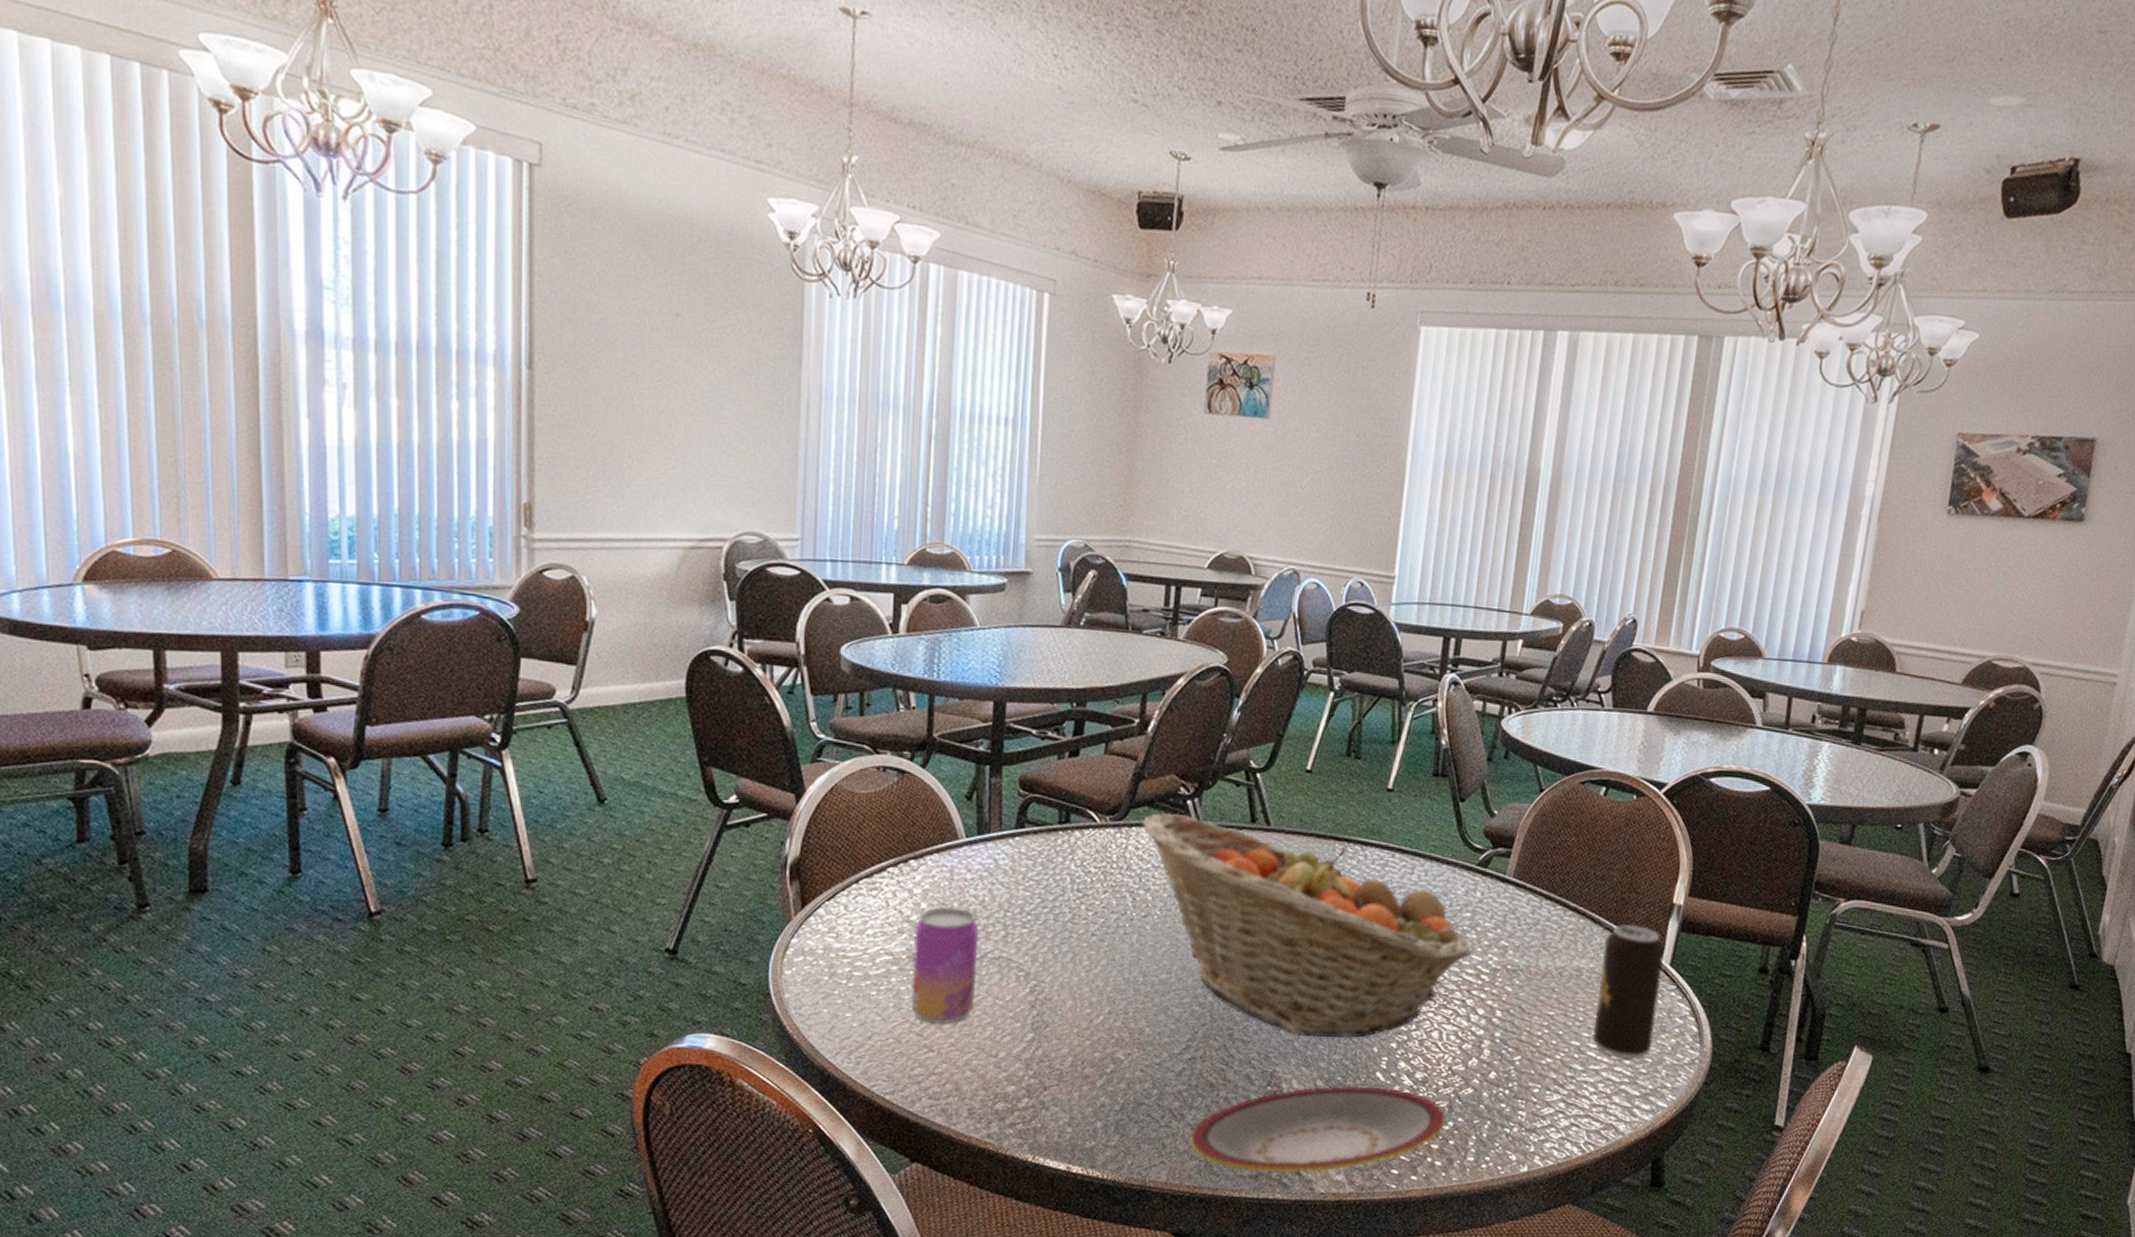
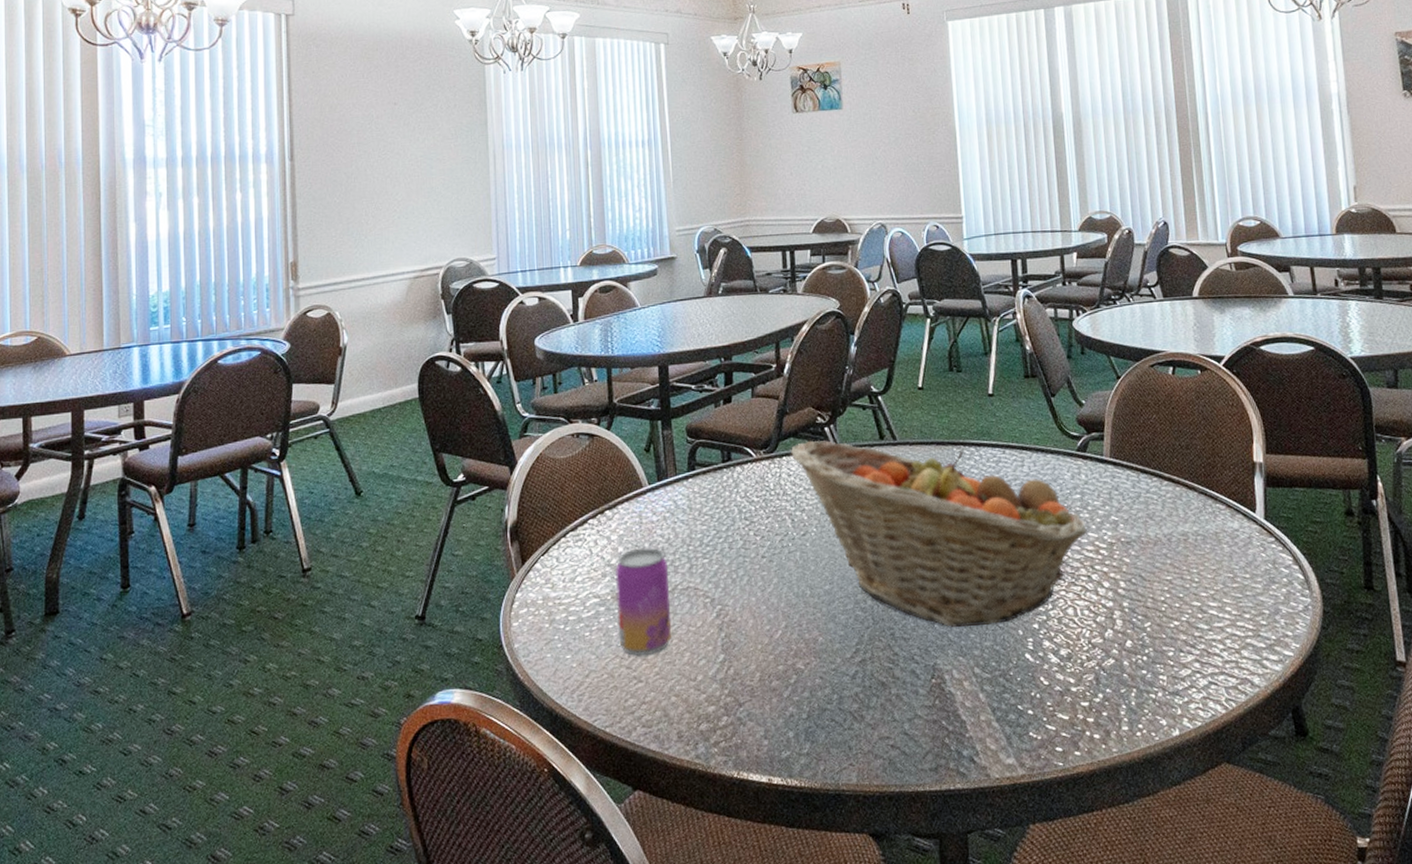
plate: present [1190,1085,1445,1173] -> none [872,667,1095,764]
beverage can: present [1593,924,1665,1060] -> none [1202,485,1266,614]

